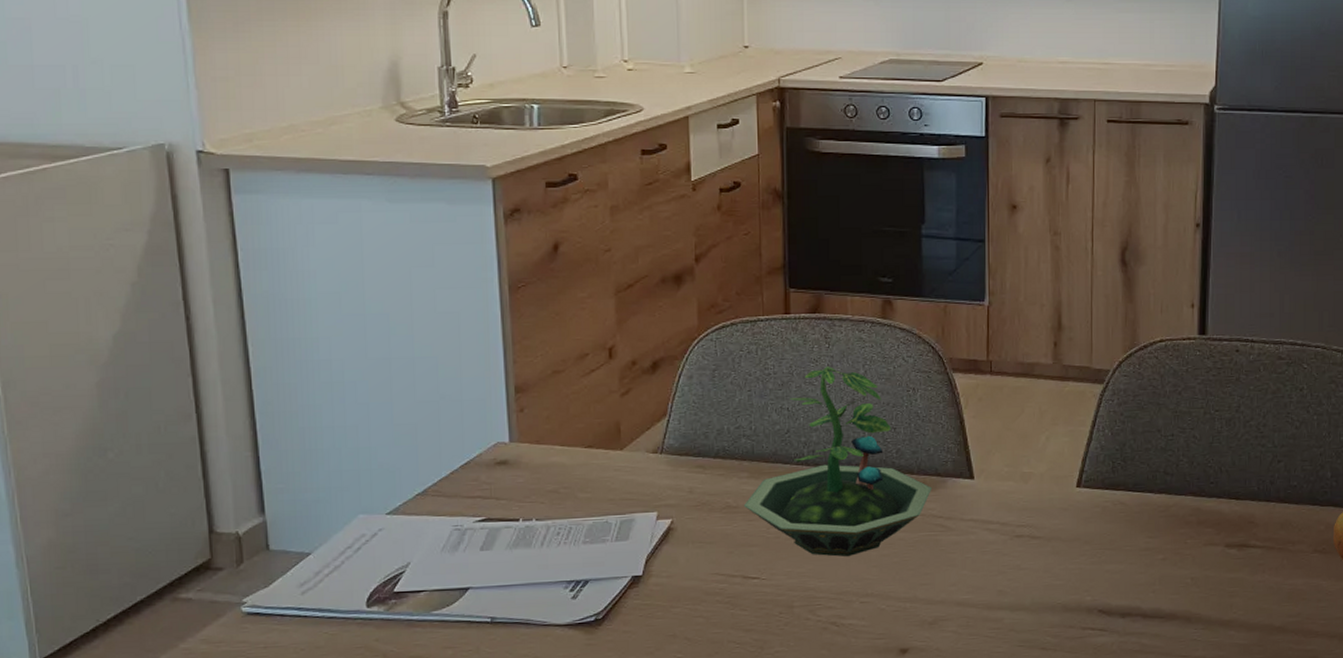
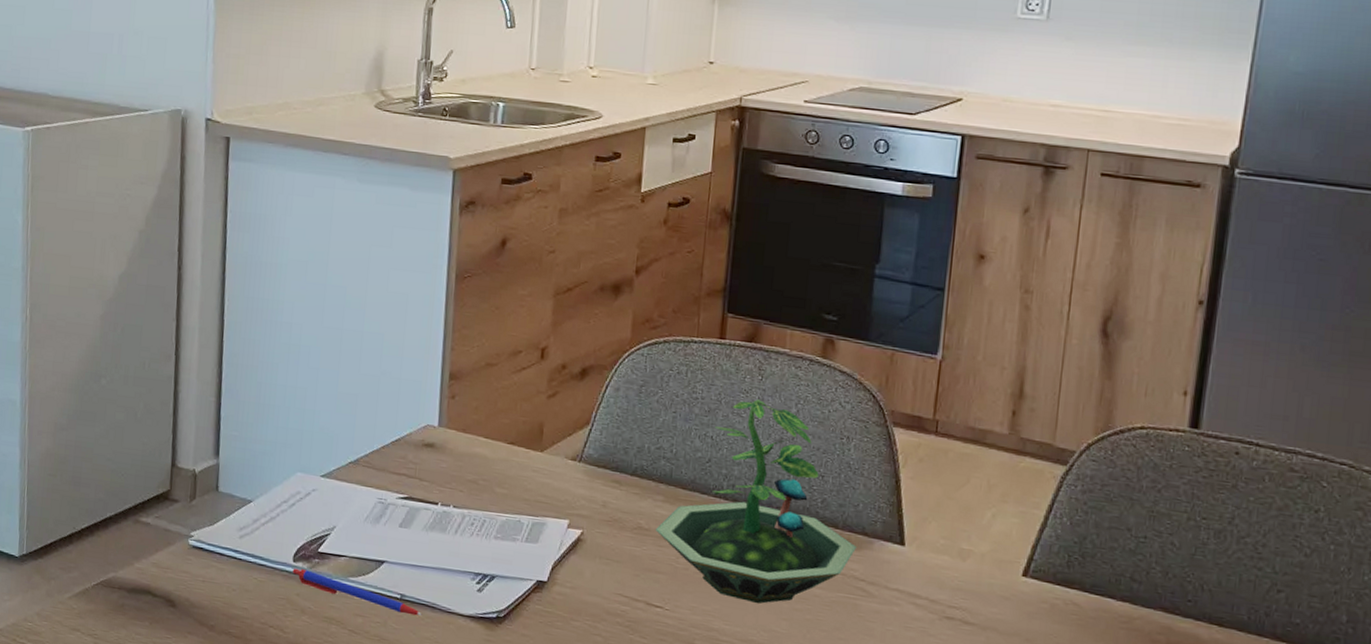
pen: none [367,613,517,637] -> present [292,568,422,616]

